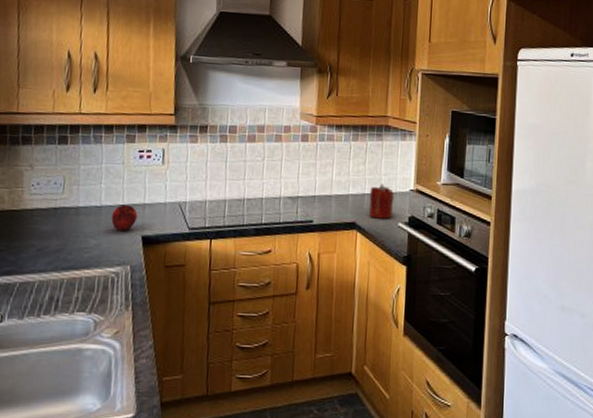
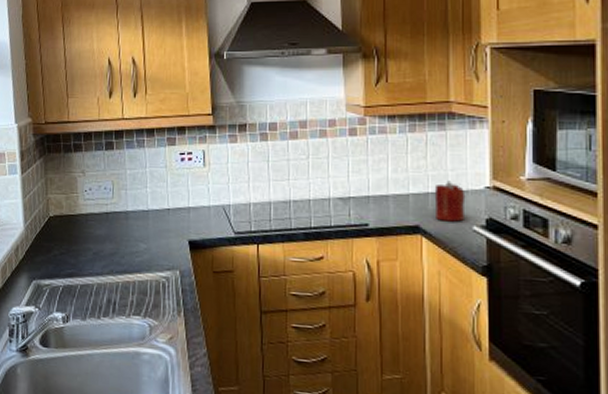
apple: present [111,205,138,232] -> none [158,208,183,236]

